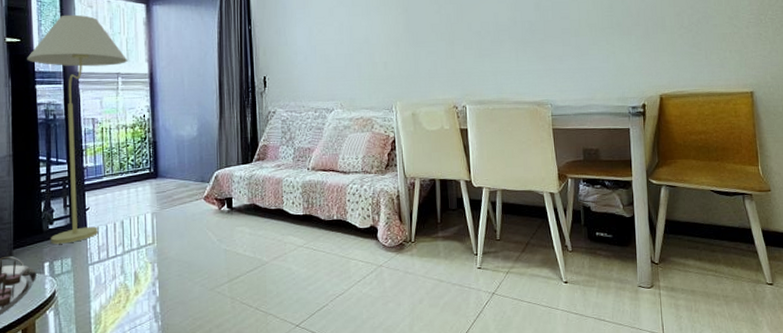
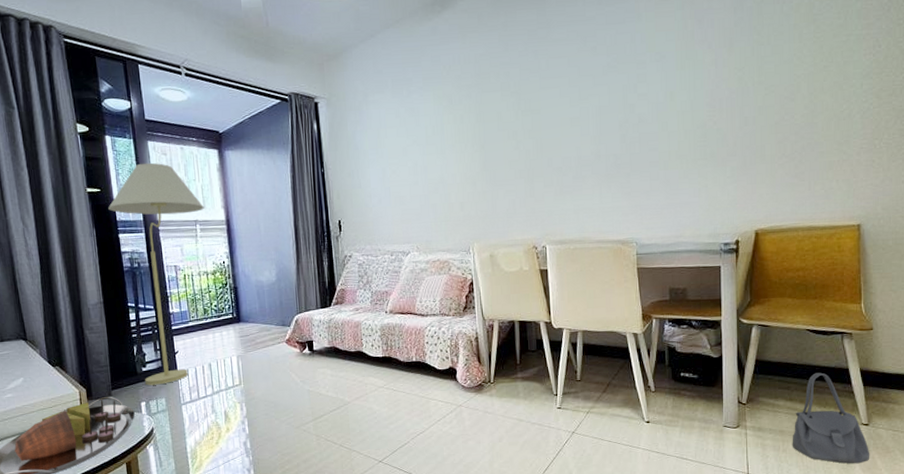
handbag: none [703,232,777,324] -> present [792,372,870,464]

